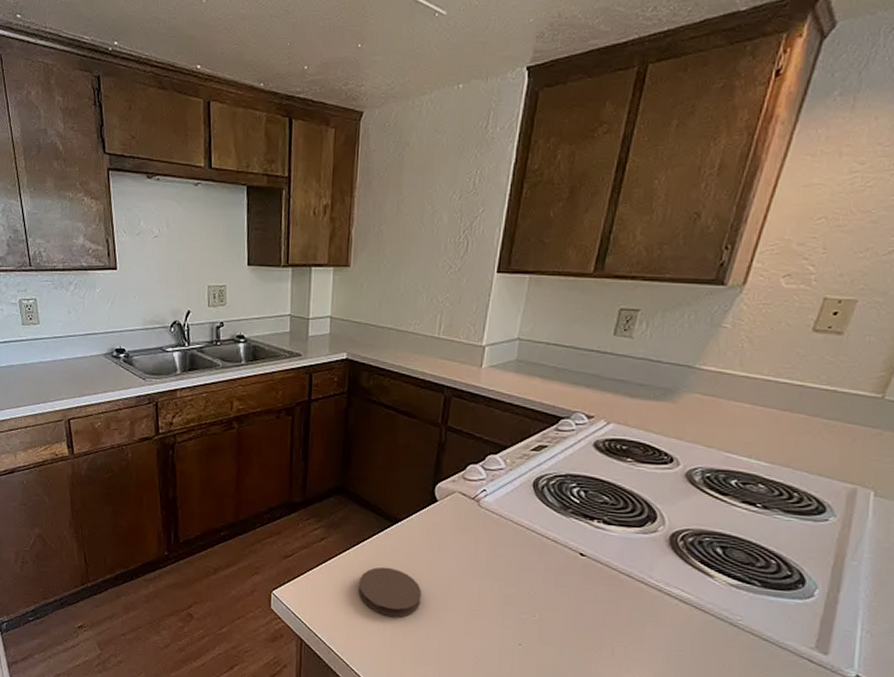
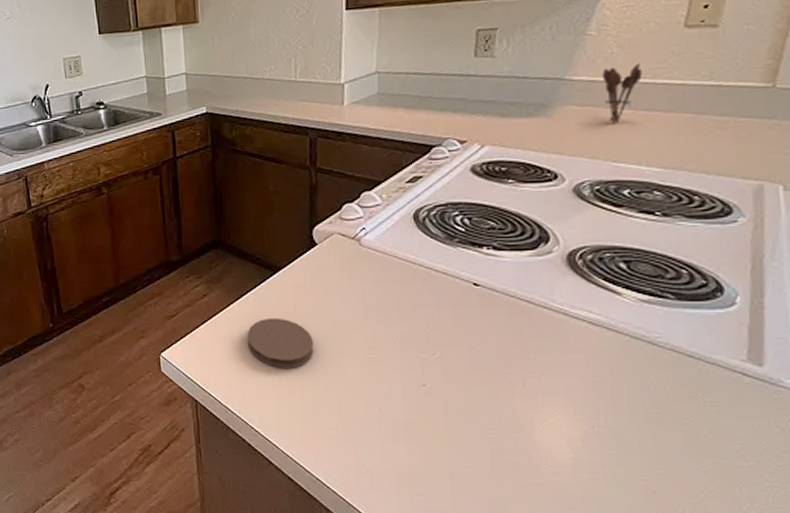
utensil holder: none [728,360,767,415] -> present [601,63,643,123]

